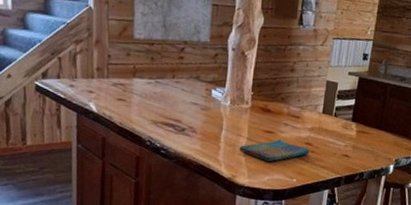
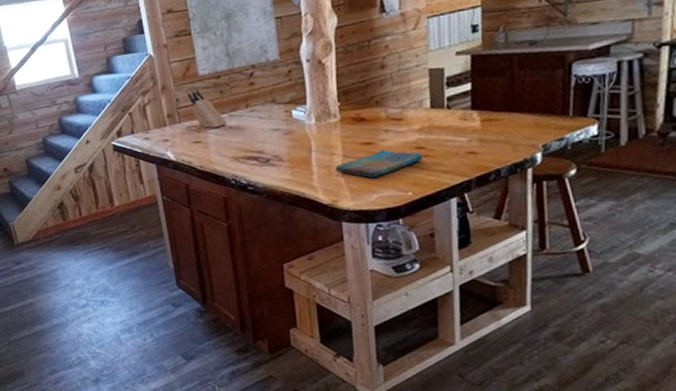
knife block: none [120,51,152,91] -> present [187,89,227,129]

